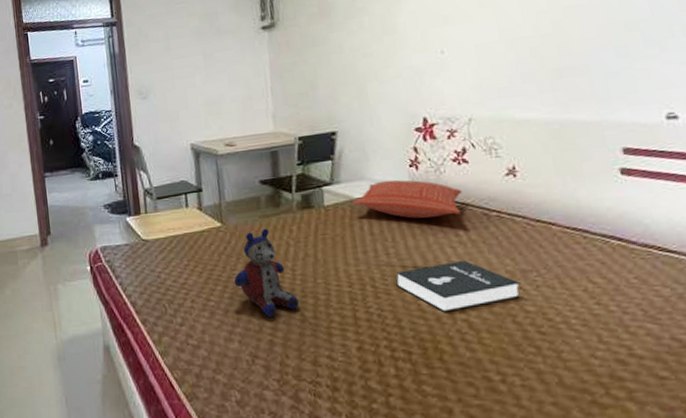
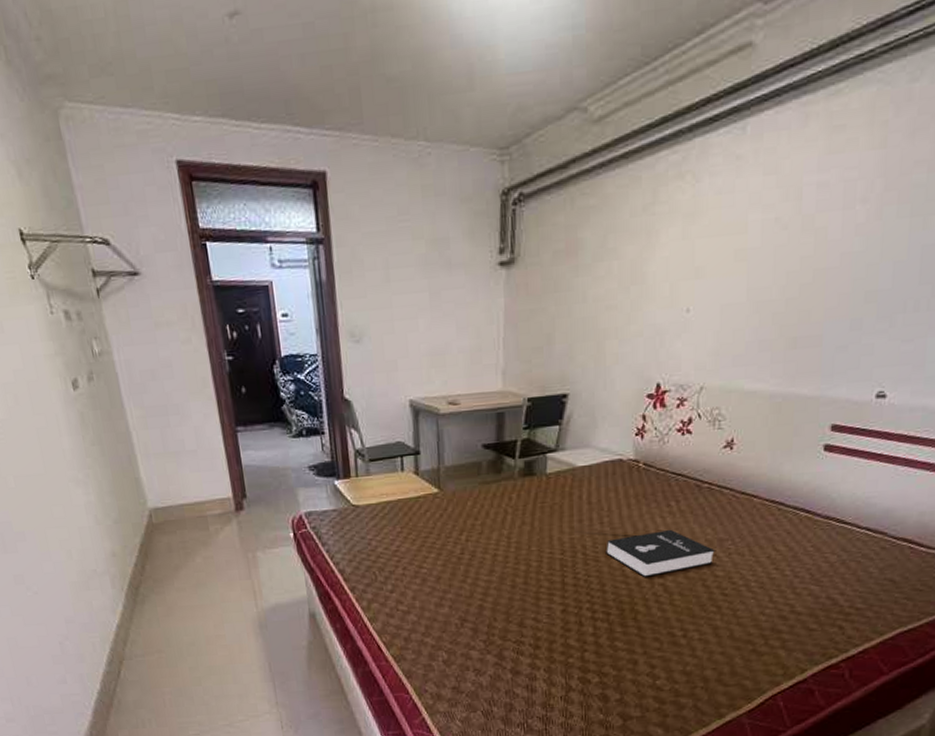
stuffed bear: present [233,228,299,317] -> none [448,495,511,584]
pillow: present [353,179,463,219] -> none [575,448,681,489]

